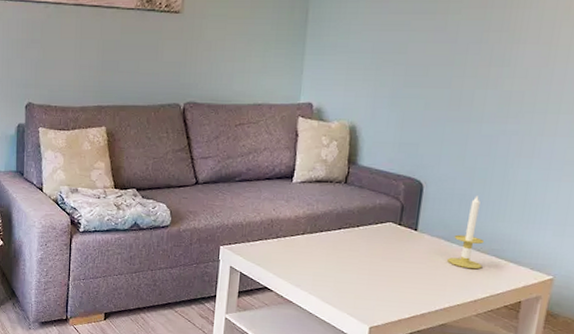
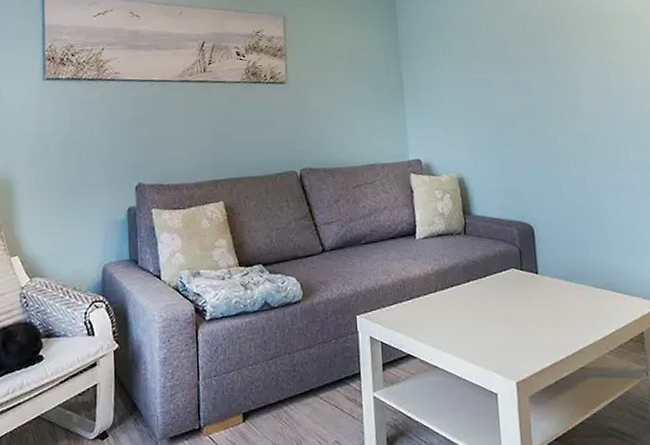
candle: present [447,196,485,270] -> none [571,233,602,306]

